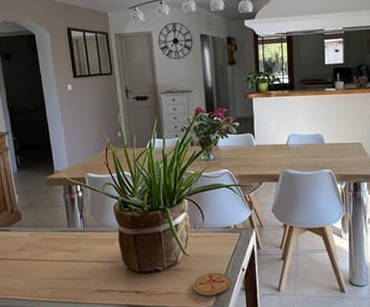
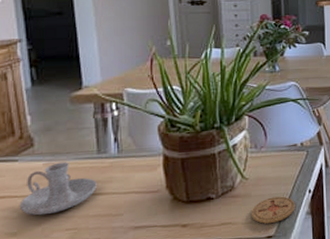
candle holder: none [13,233,69,276] -> present [19,161,97,216]

